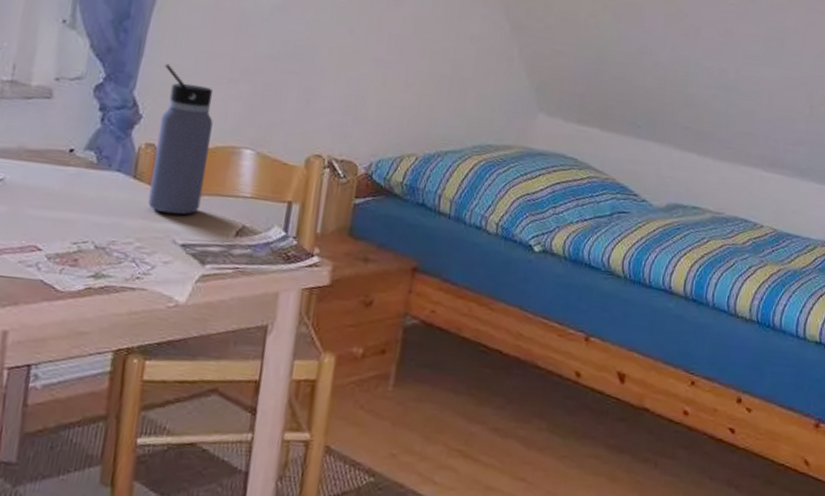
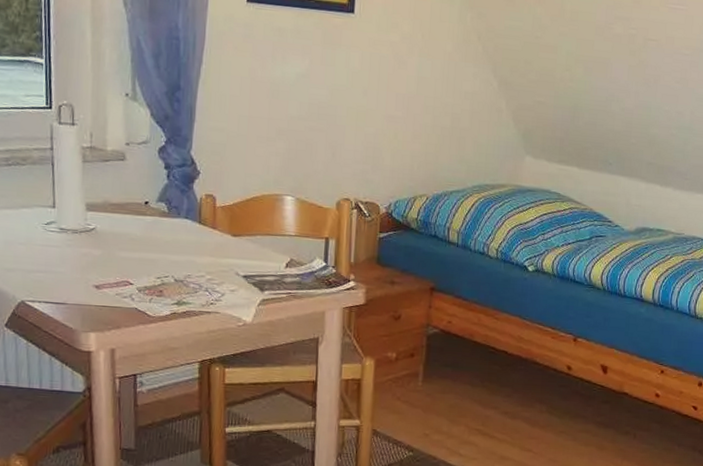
water bottle: present [148,63,213,215] -> none [213,127,258,252]

